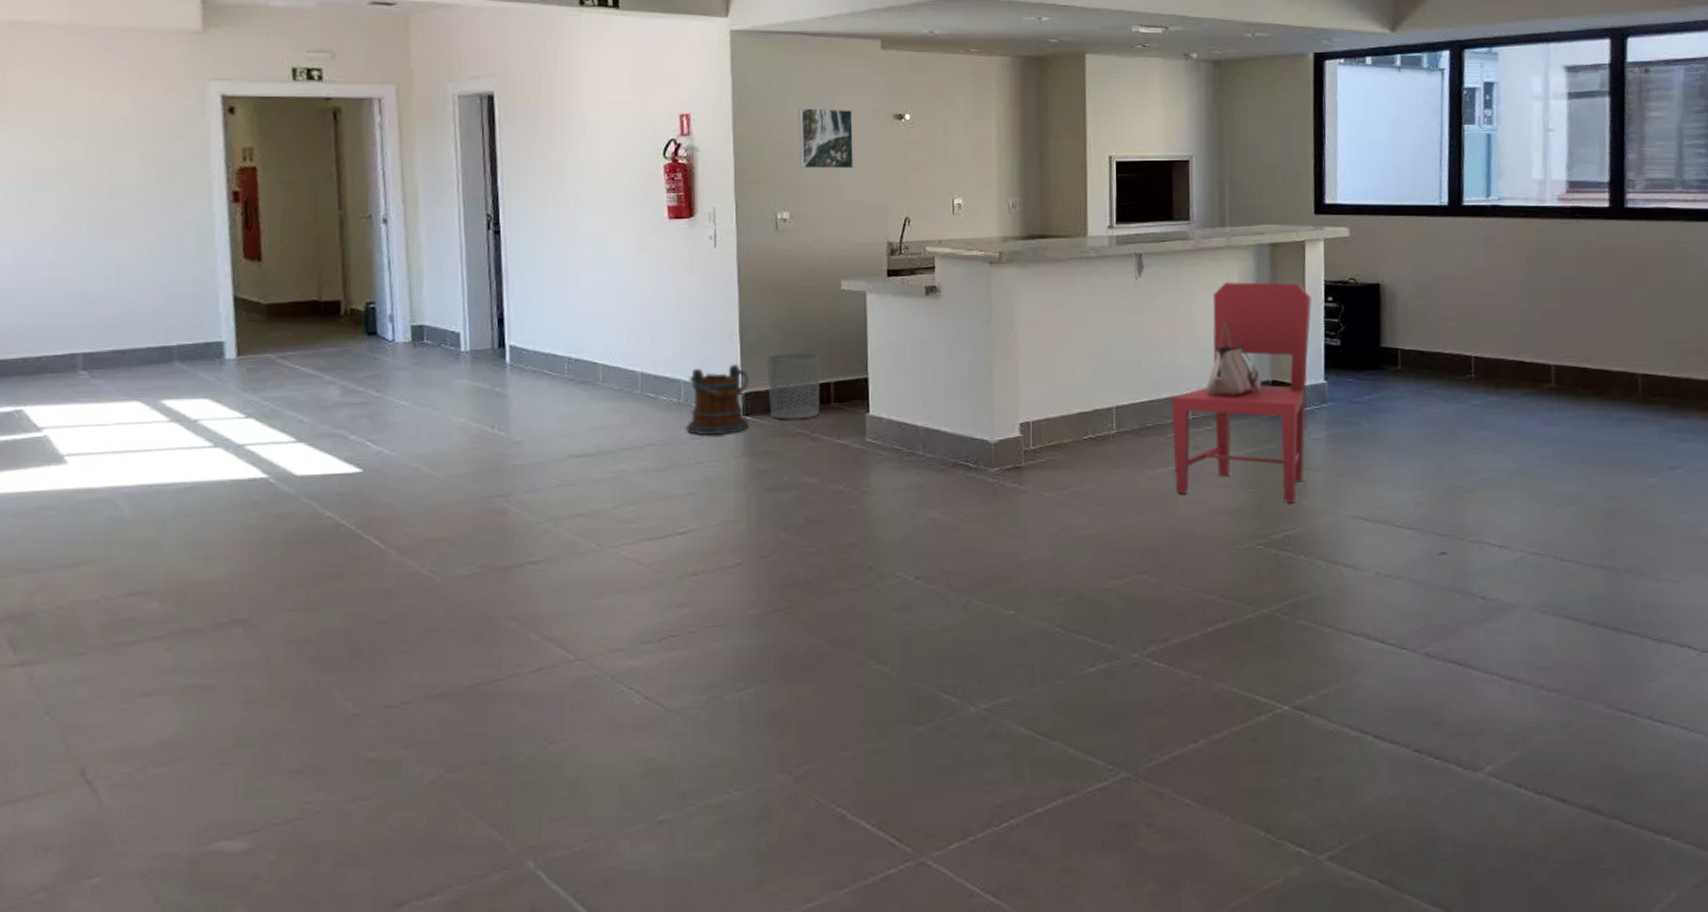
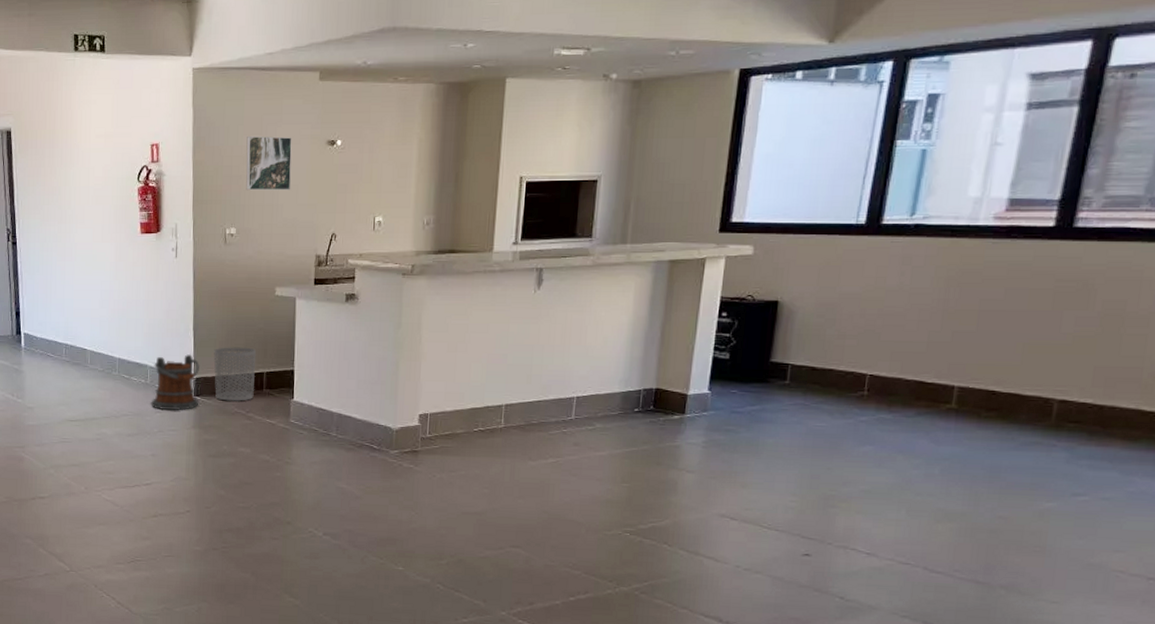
dining chair: present [1171,282,1312,503] -> none [553,296,706,498]
handbag: present [1206,322,1262,396] -> none [590,333,646,400]

